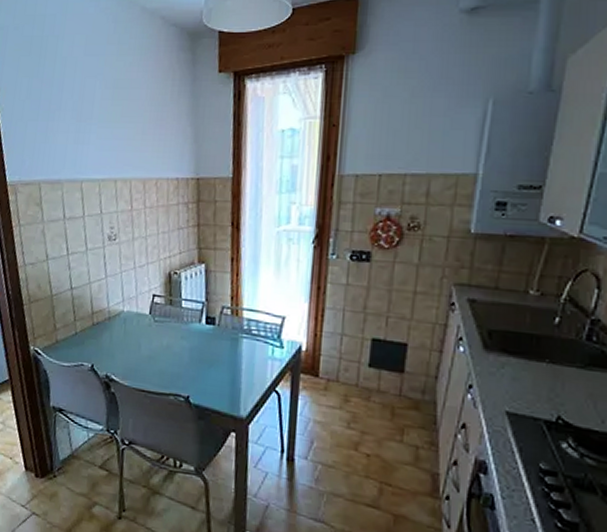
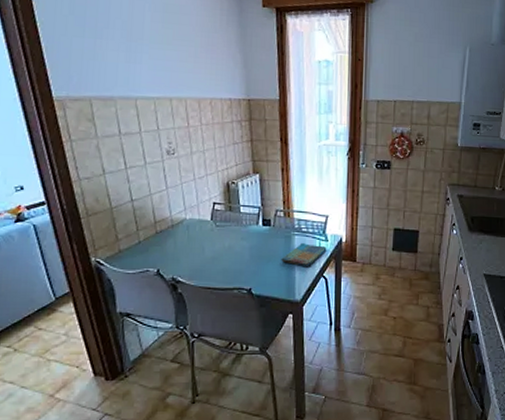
dish towel: none [225,347,282,378] -> present [281,242,327,267]

